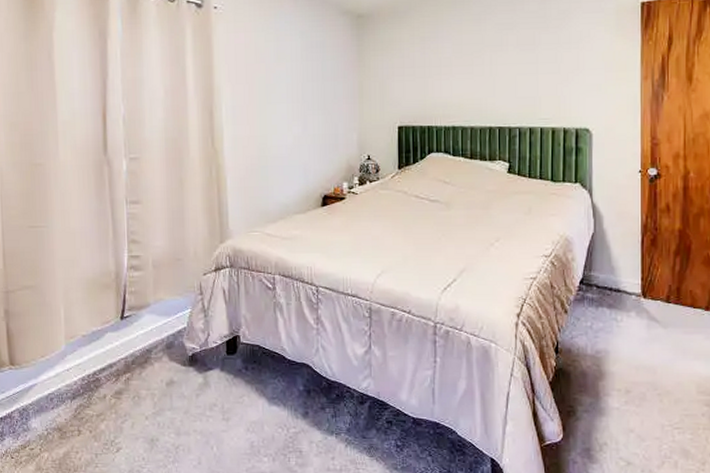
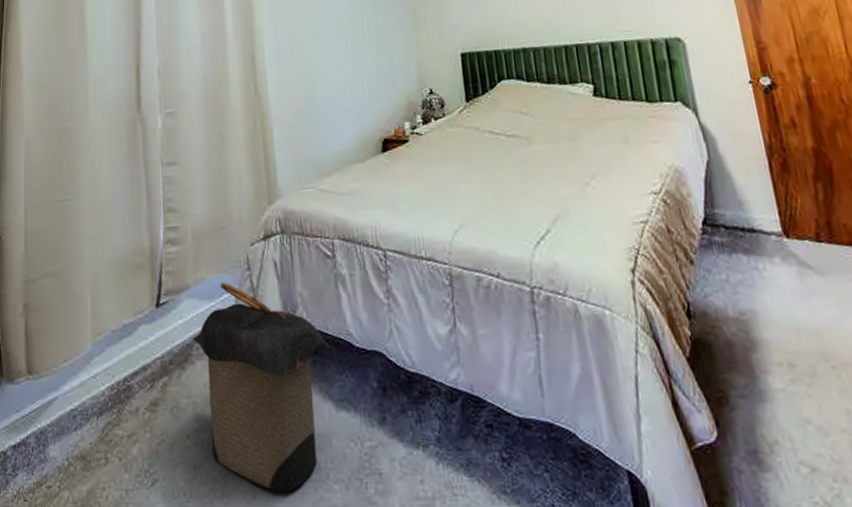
laundry hamper: none [151,303,267,461] -> present [192,282,331,492]

